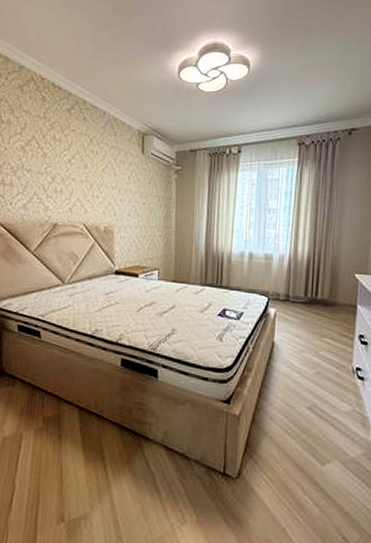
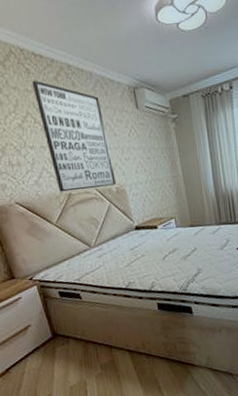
wall art: none [44,108,107,224] -> present [32,80,116,192]

